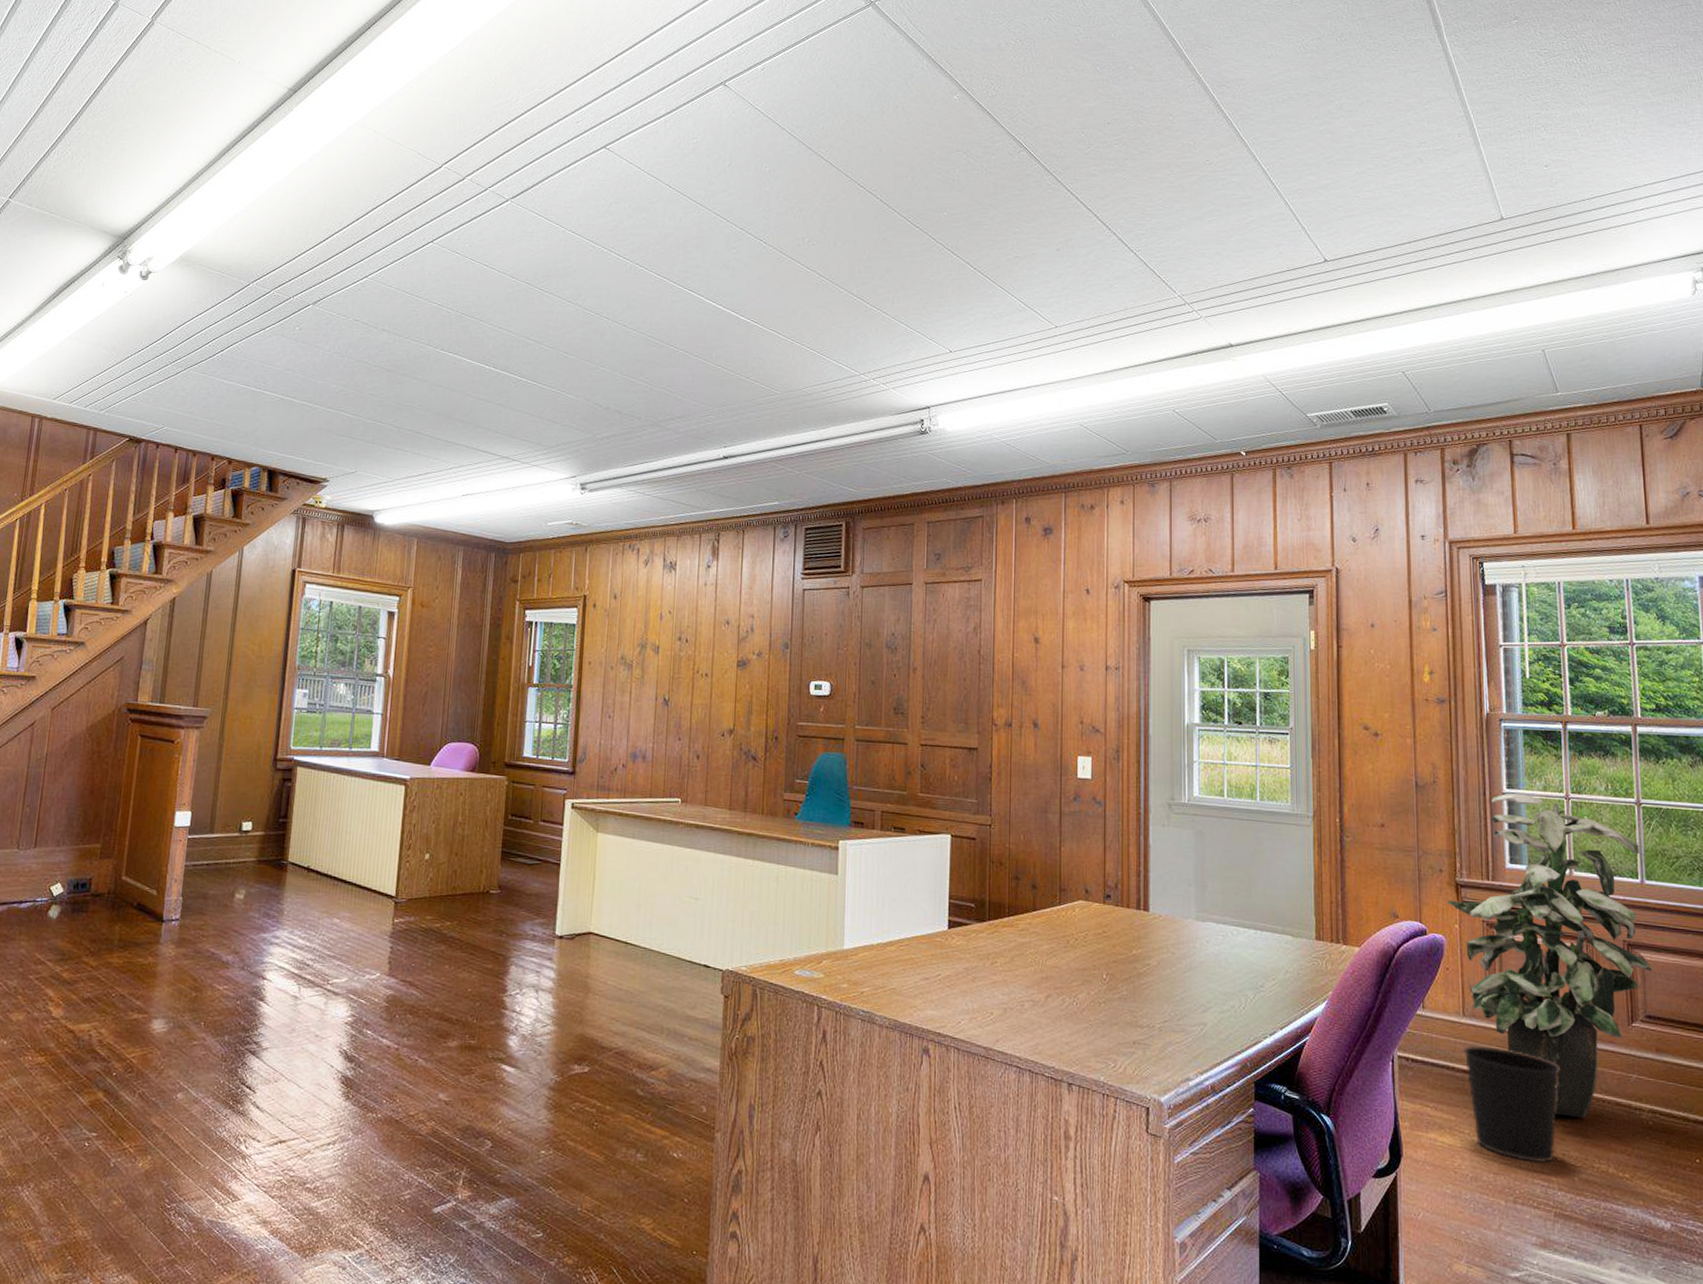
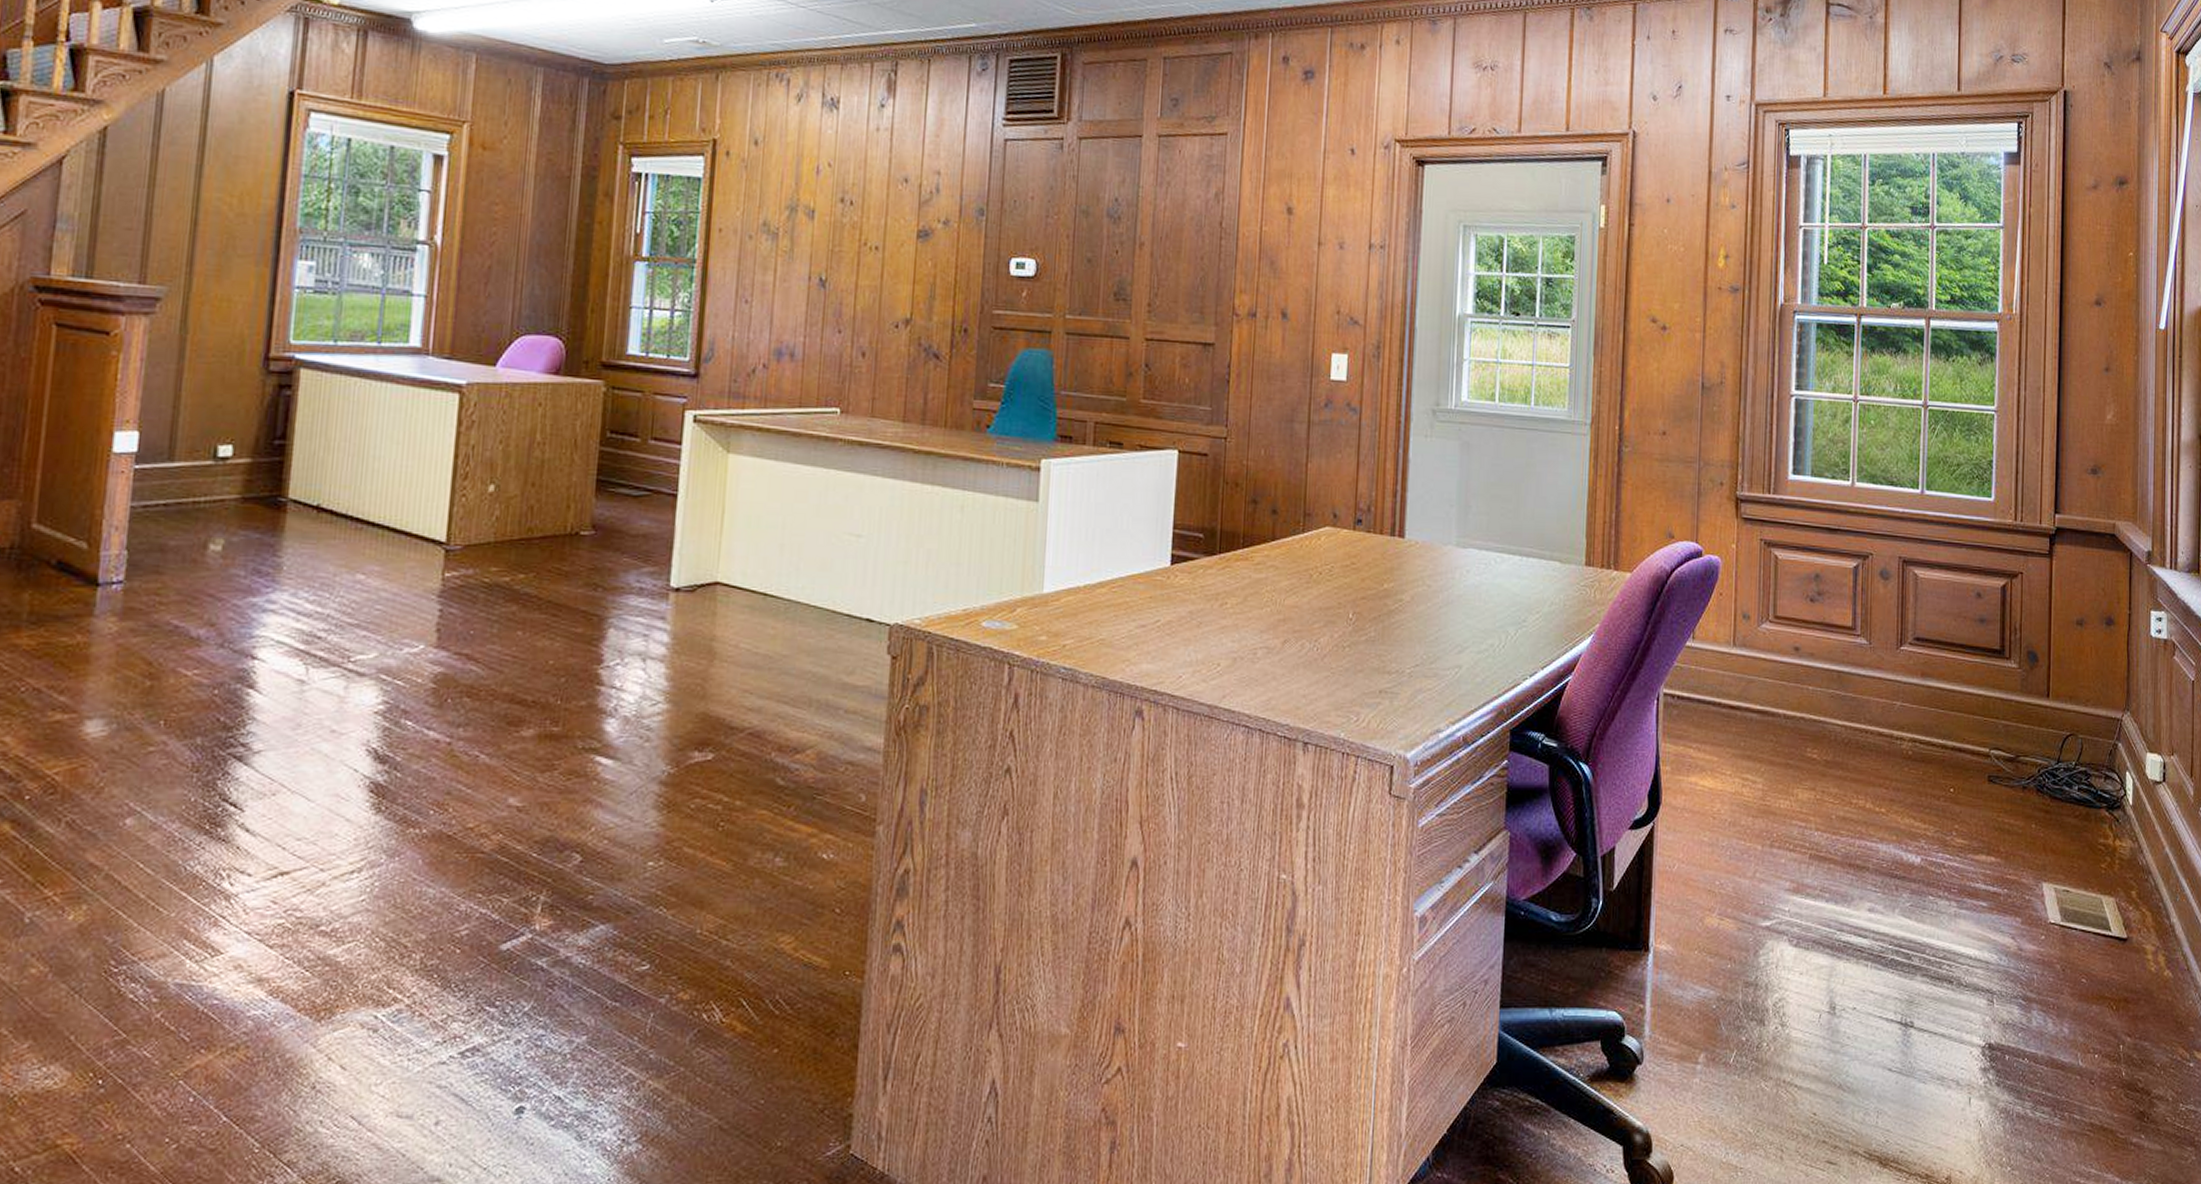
indoor plant: present [1446,793,1652,1119] -> none [1725,395,1924,752]
wastebasket: present [1463,1045,1561,1164] -> none [1731,678,1827,803]

